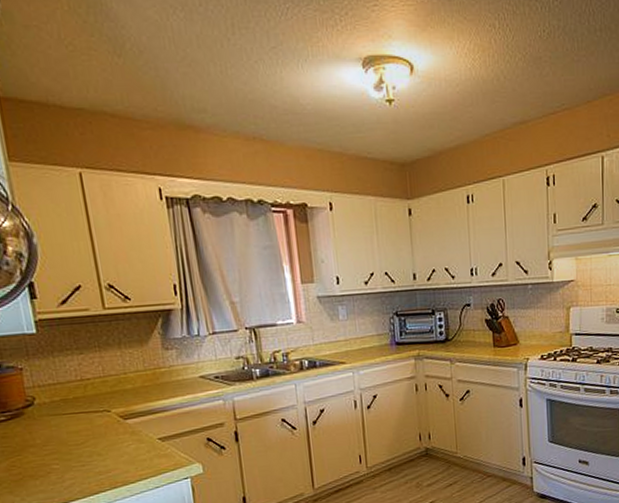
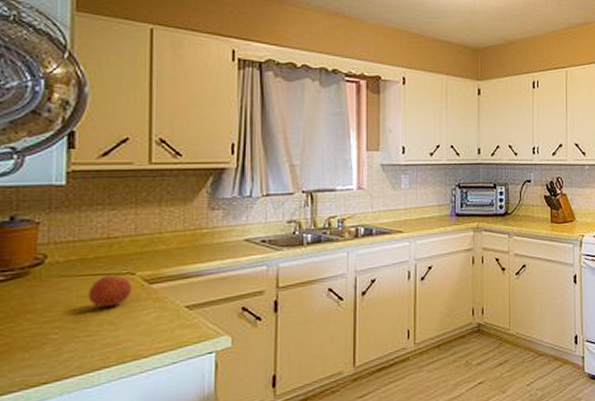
fruit: none [74,412,111,441] -> present [88,274,133,307]

